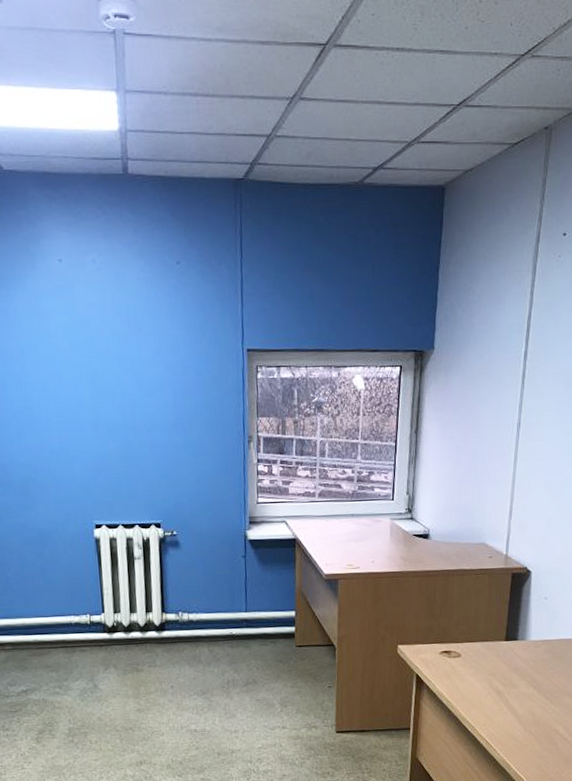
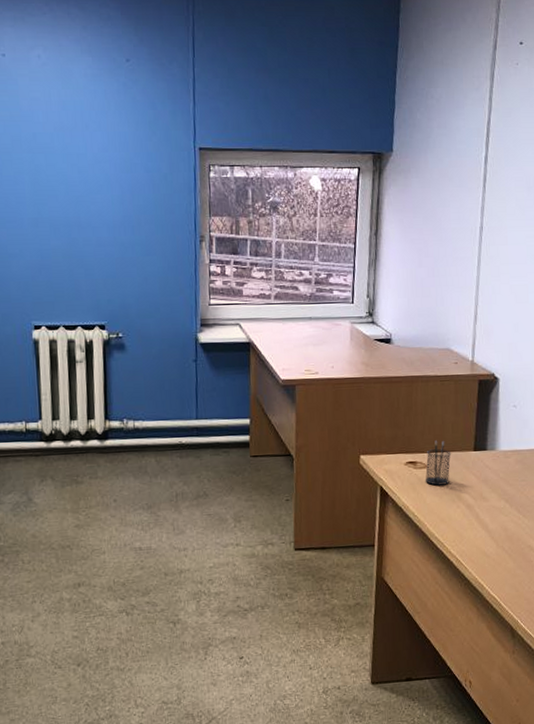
pencil holder: none [458,631,484,673] -> present [425,440,452,486]

